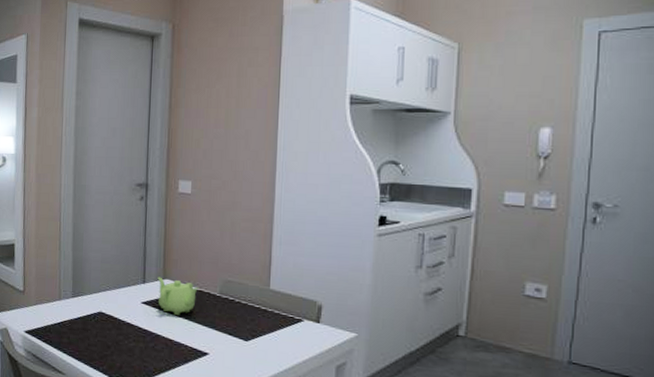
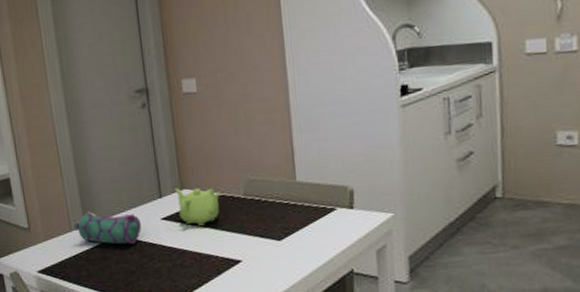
pencil case: none [63,284,123,321] -> present [74,211,141,245]

